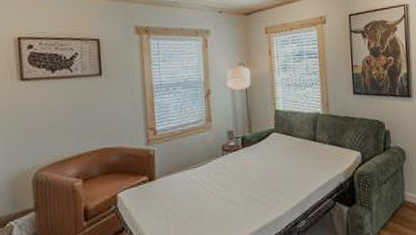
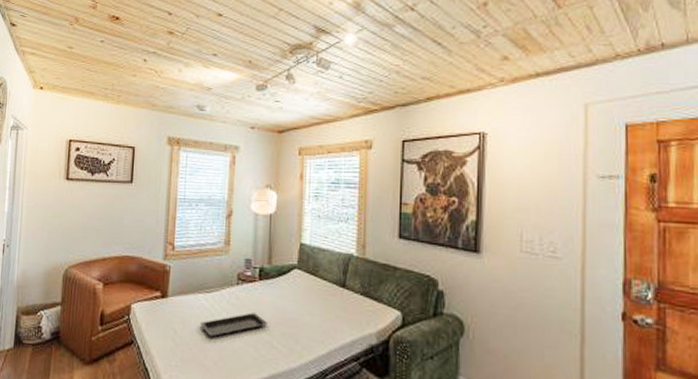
serving tray: none [191,177,254,206] -> present [199,313,267,337]

